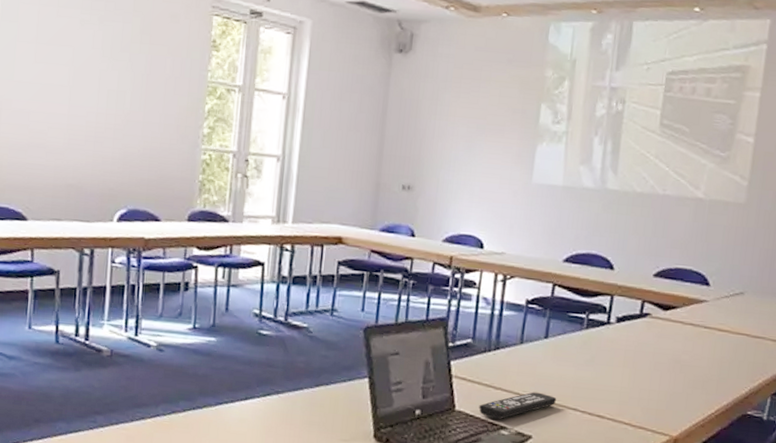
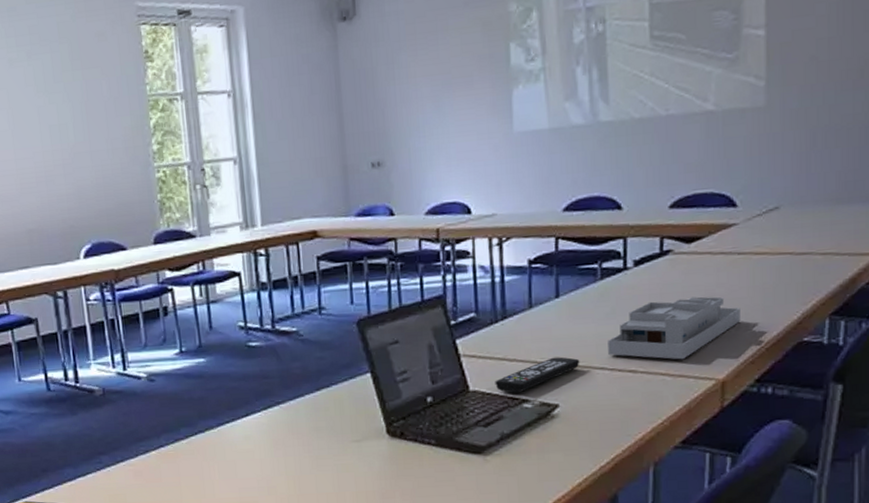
desk organizer: none [582,356,700,414] -> present [608,296,741,360]

